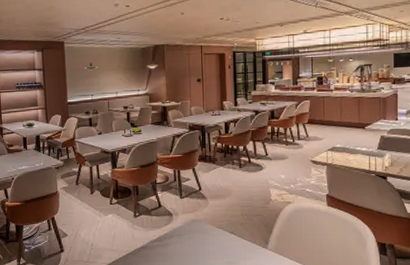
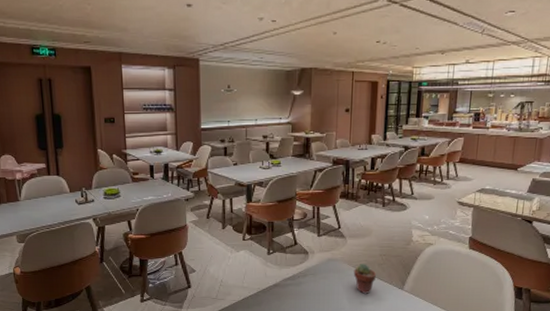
potted succulent: none [217,224,239,254] -> present [353,264,376,294]

